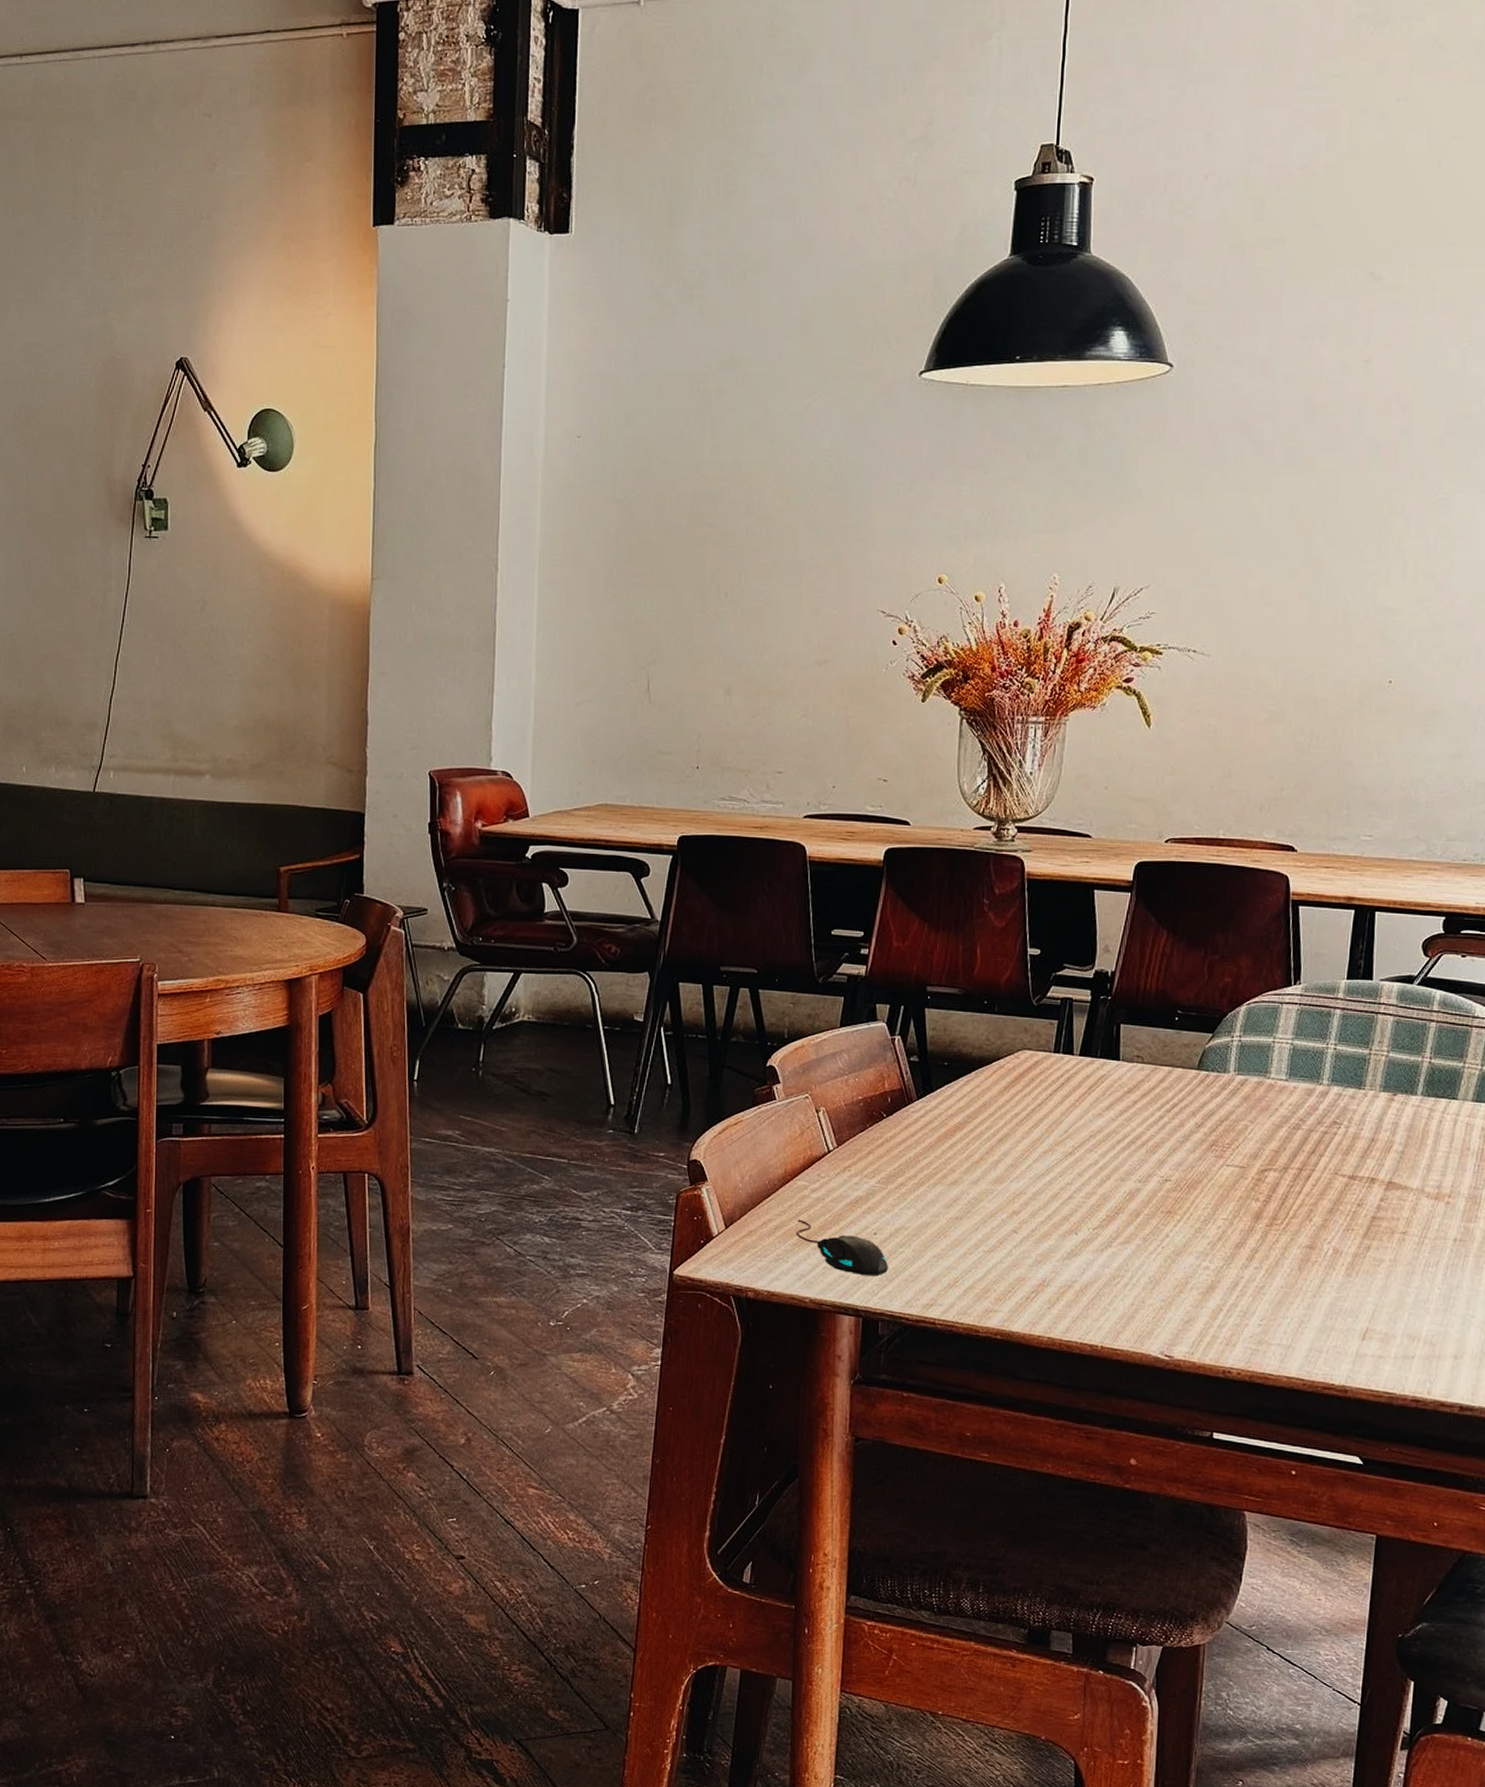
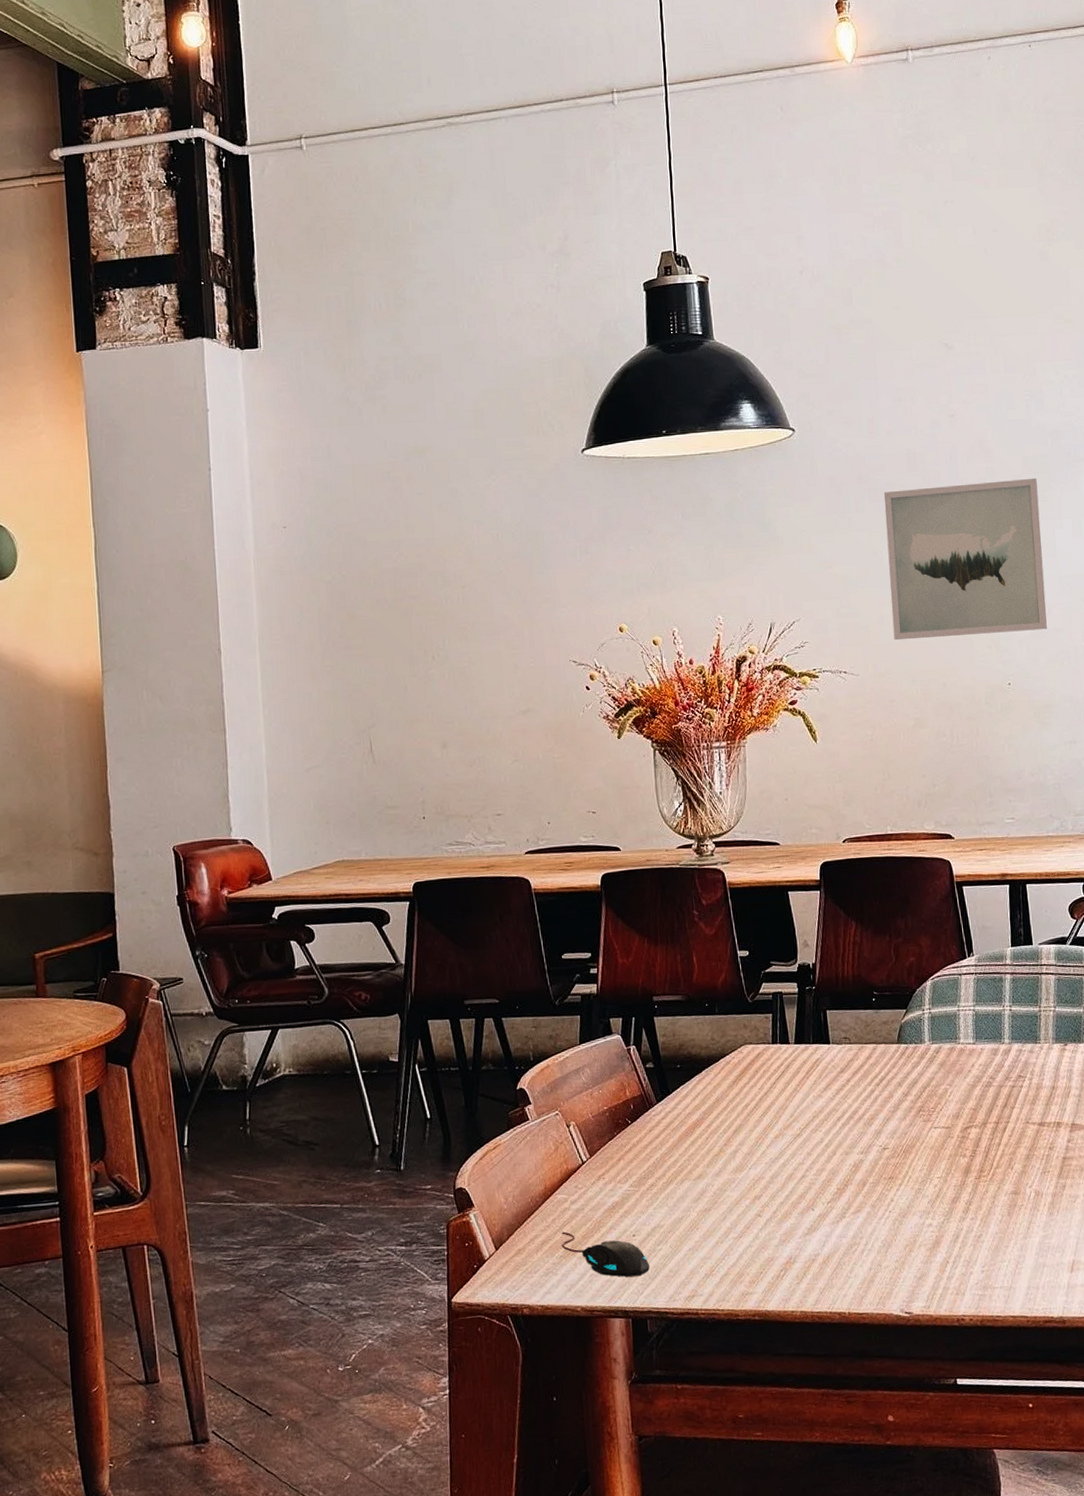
wall art: none [1258,442,1461,623] -> present [884,478,1047,641]

